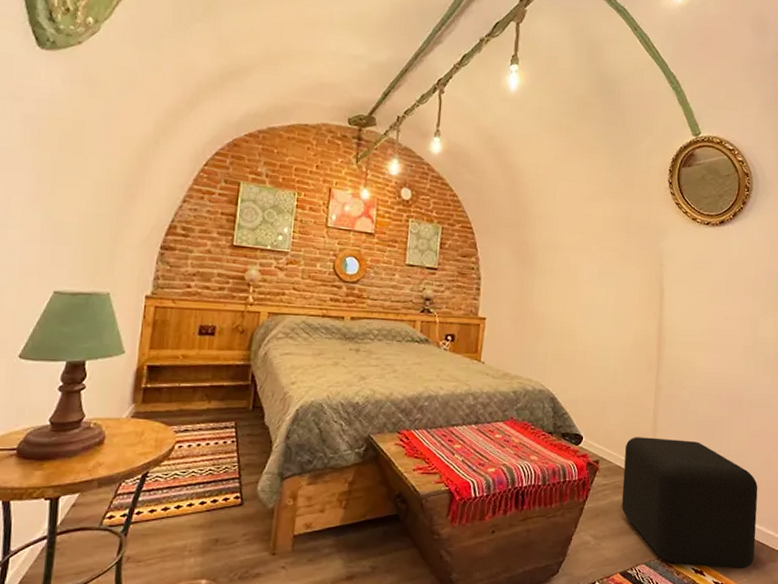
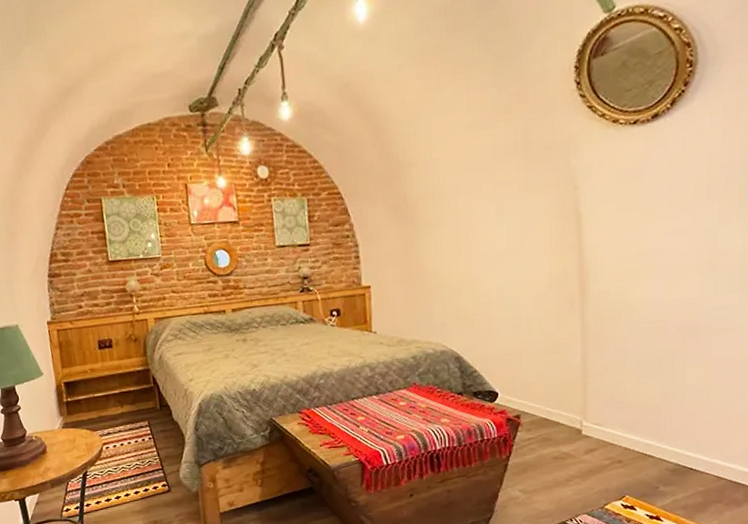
cube: present [621,437,758,569] -> none [549,381,728,512]

